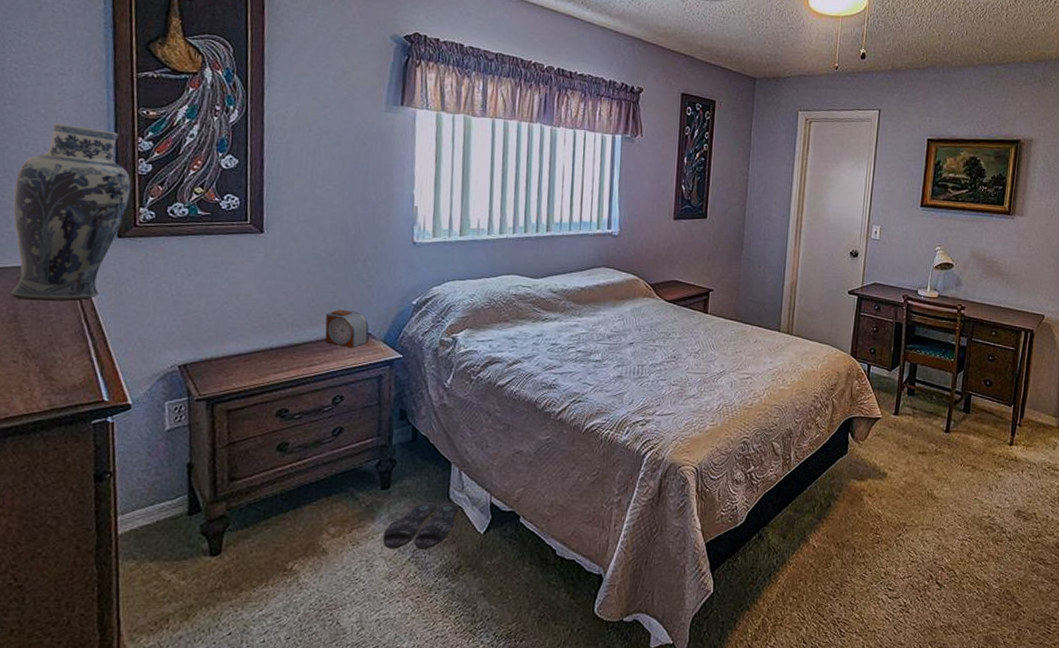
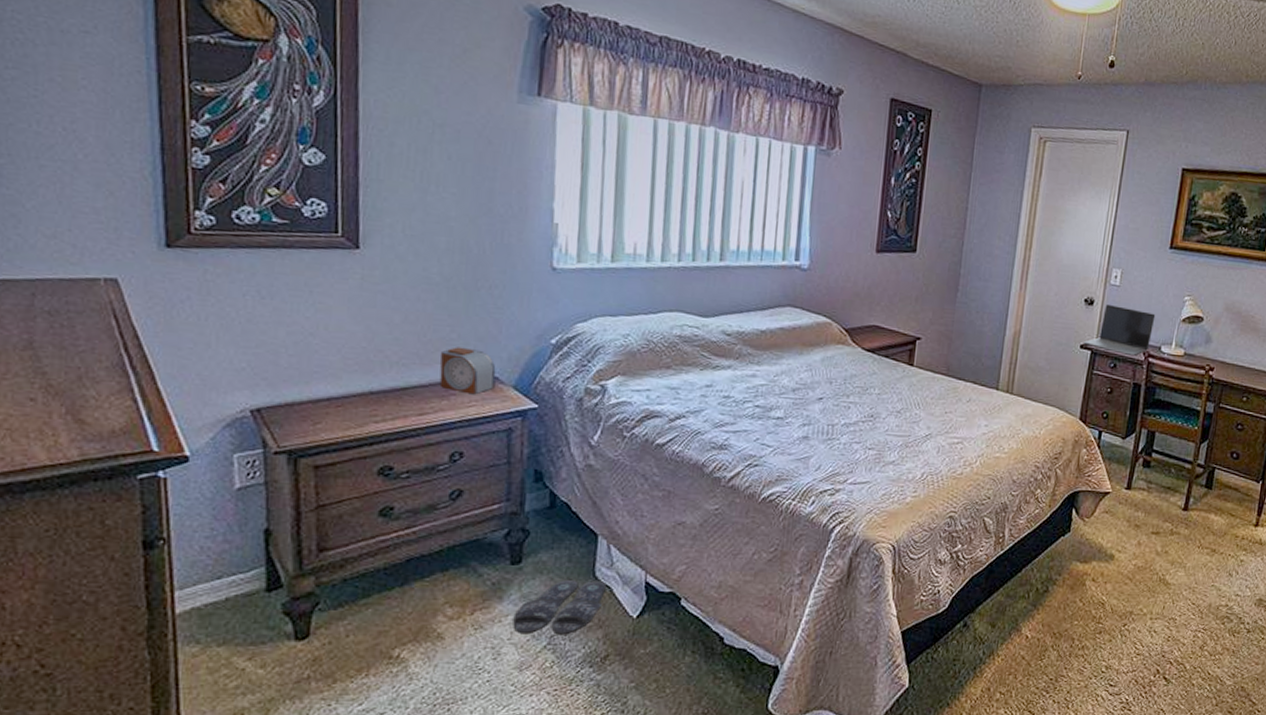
vase: present [9,123,132,301] -> none [22,96,183,325]
laptop: none [850,256,912,300] -> present [1083,305,1156,357]

